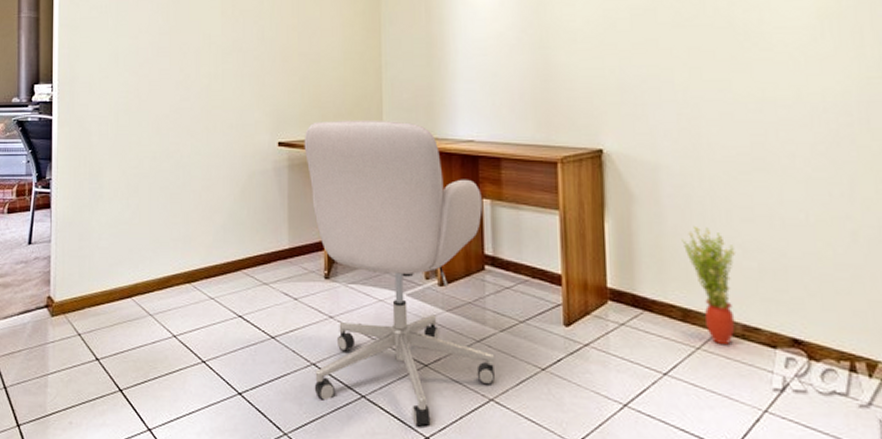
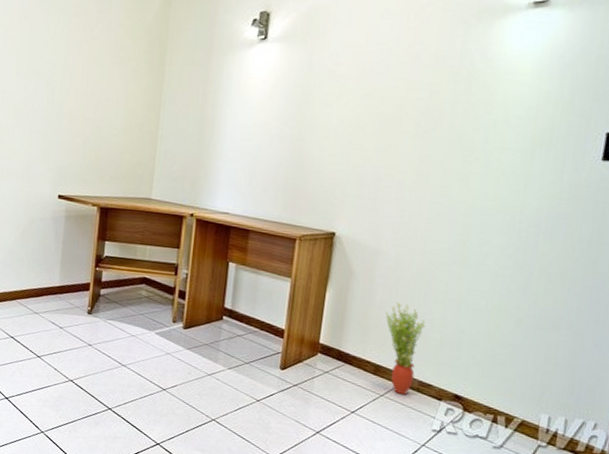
chair: present [304,119,496,427] -> none [69,181,229,435]

